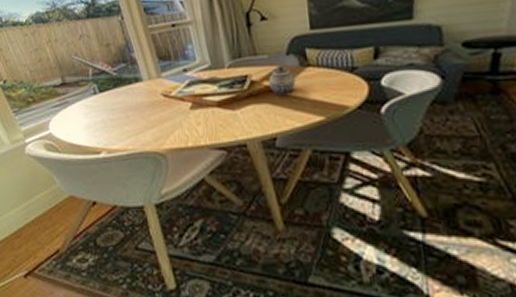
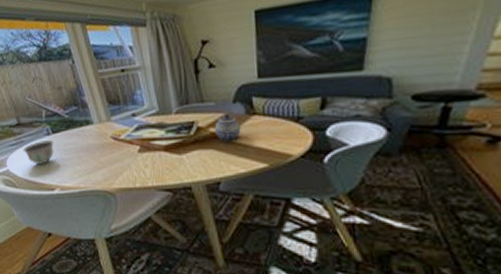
bowl: none [66,100,101,126] -> present [22,140,54,164]

